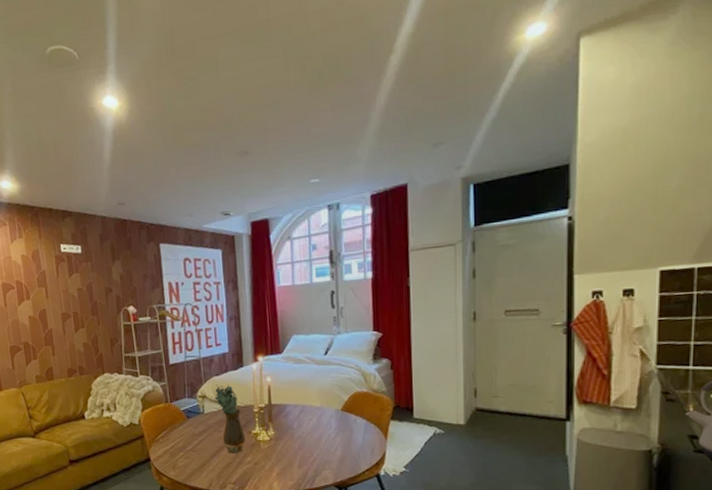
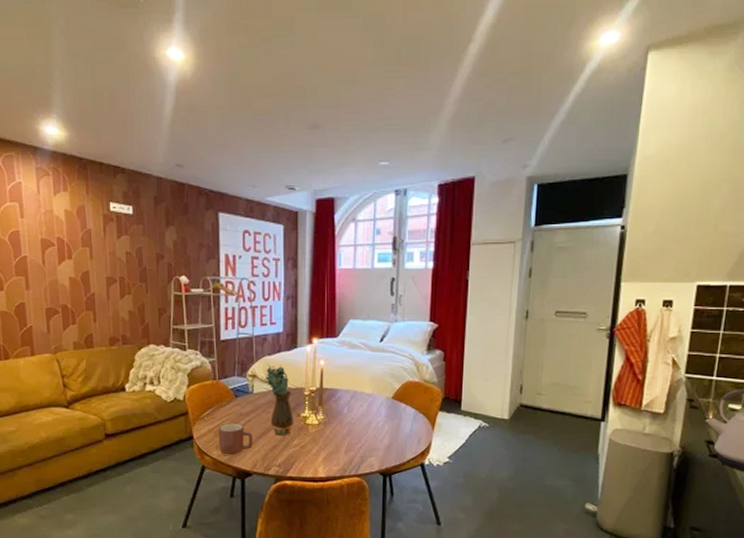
mug: none [174,443,207,476] -> present [219,423,253,456]

